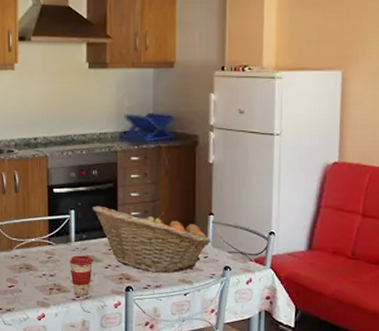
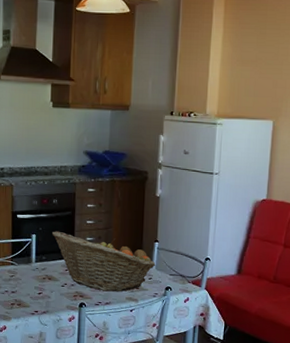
coffee cup: present [69,255,93,296] -> none [29,274,51,311]

